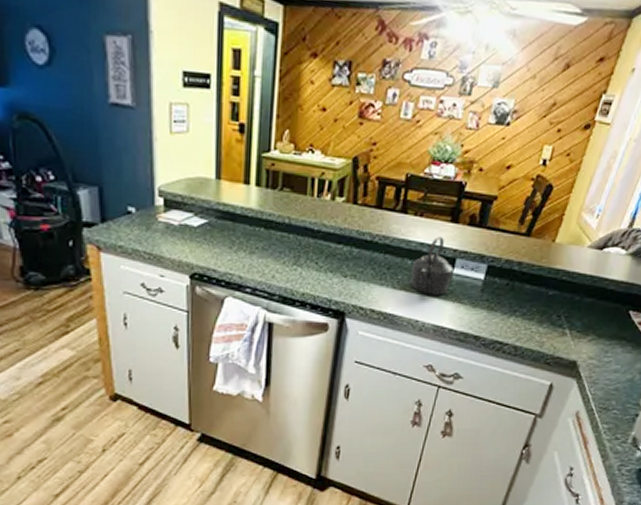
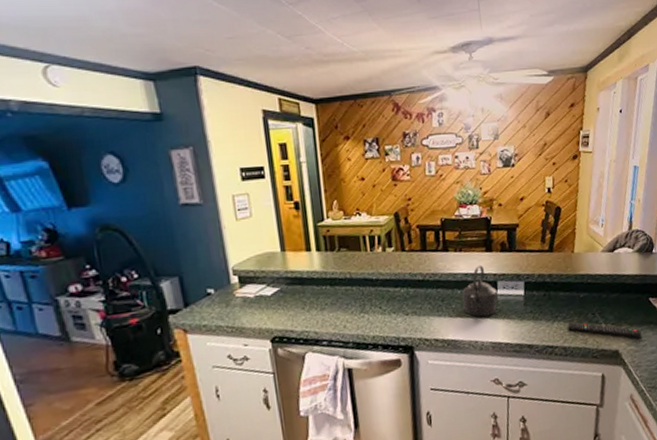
remote control: none [525,319,609,353] -> present [568,321,642,338]

